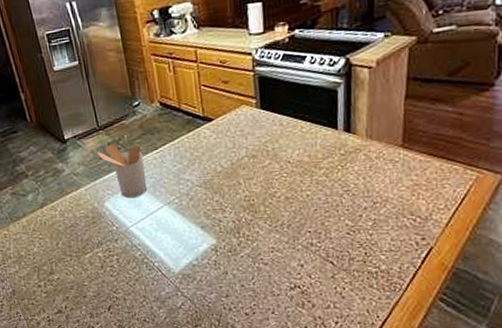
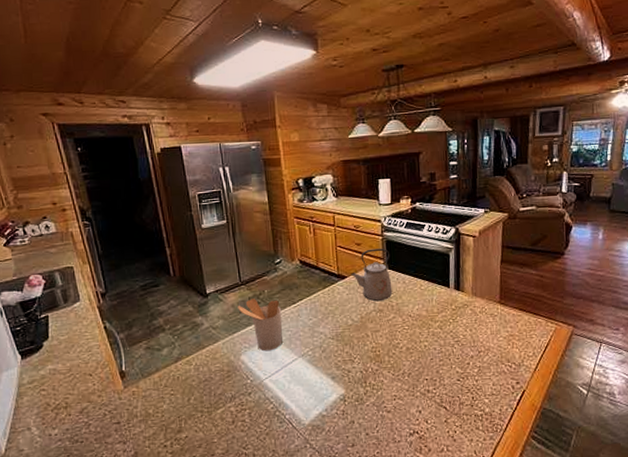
kettle: none [218,85,268,147] -> present [351,248,393,302]

